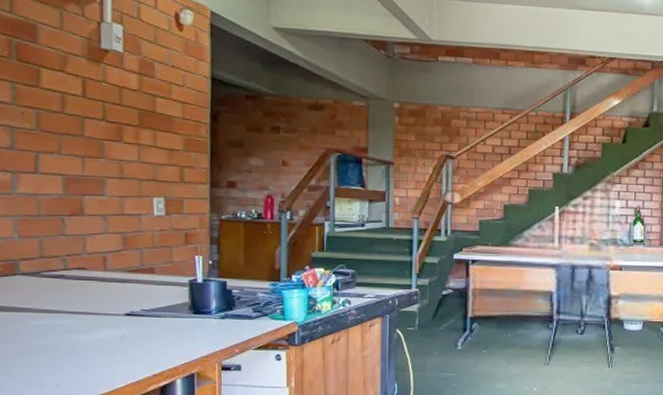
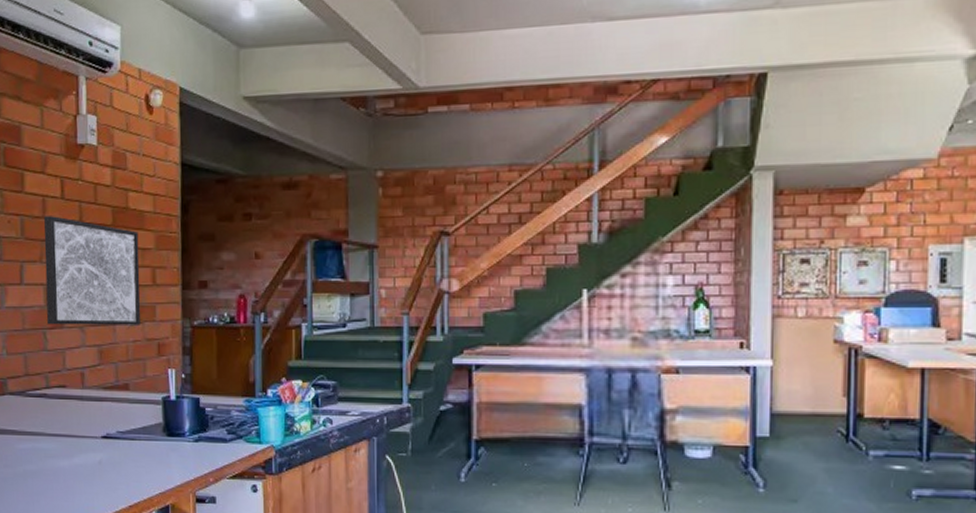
wall art: none [62,112,168,217] -> present [44,216,141,325]

